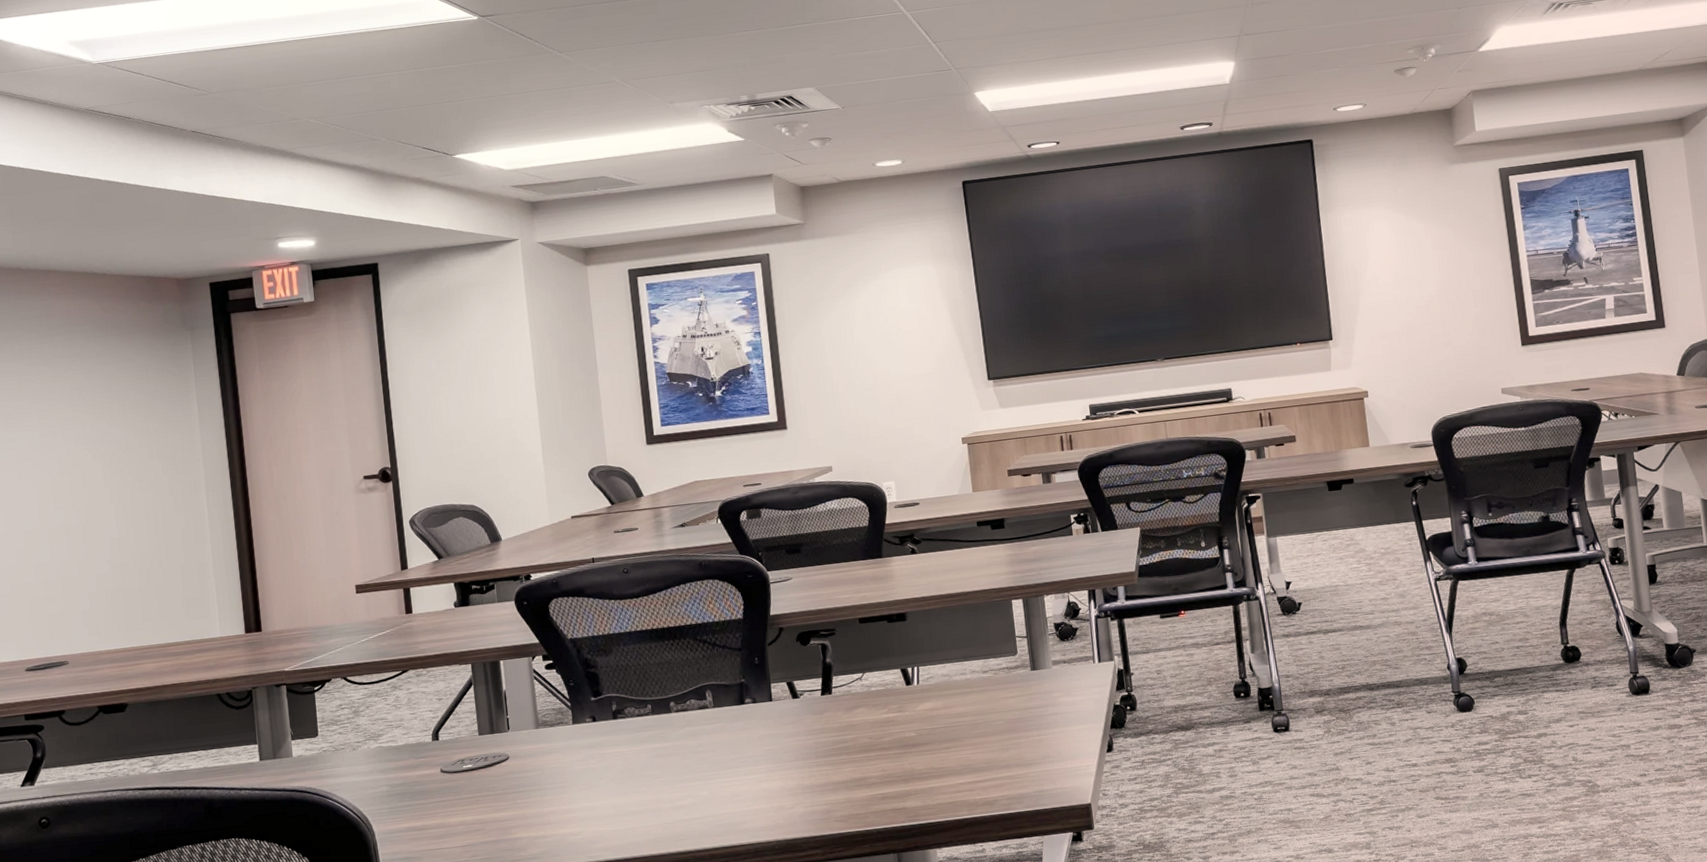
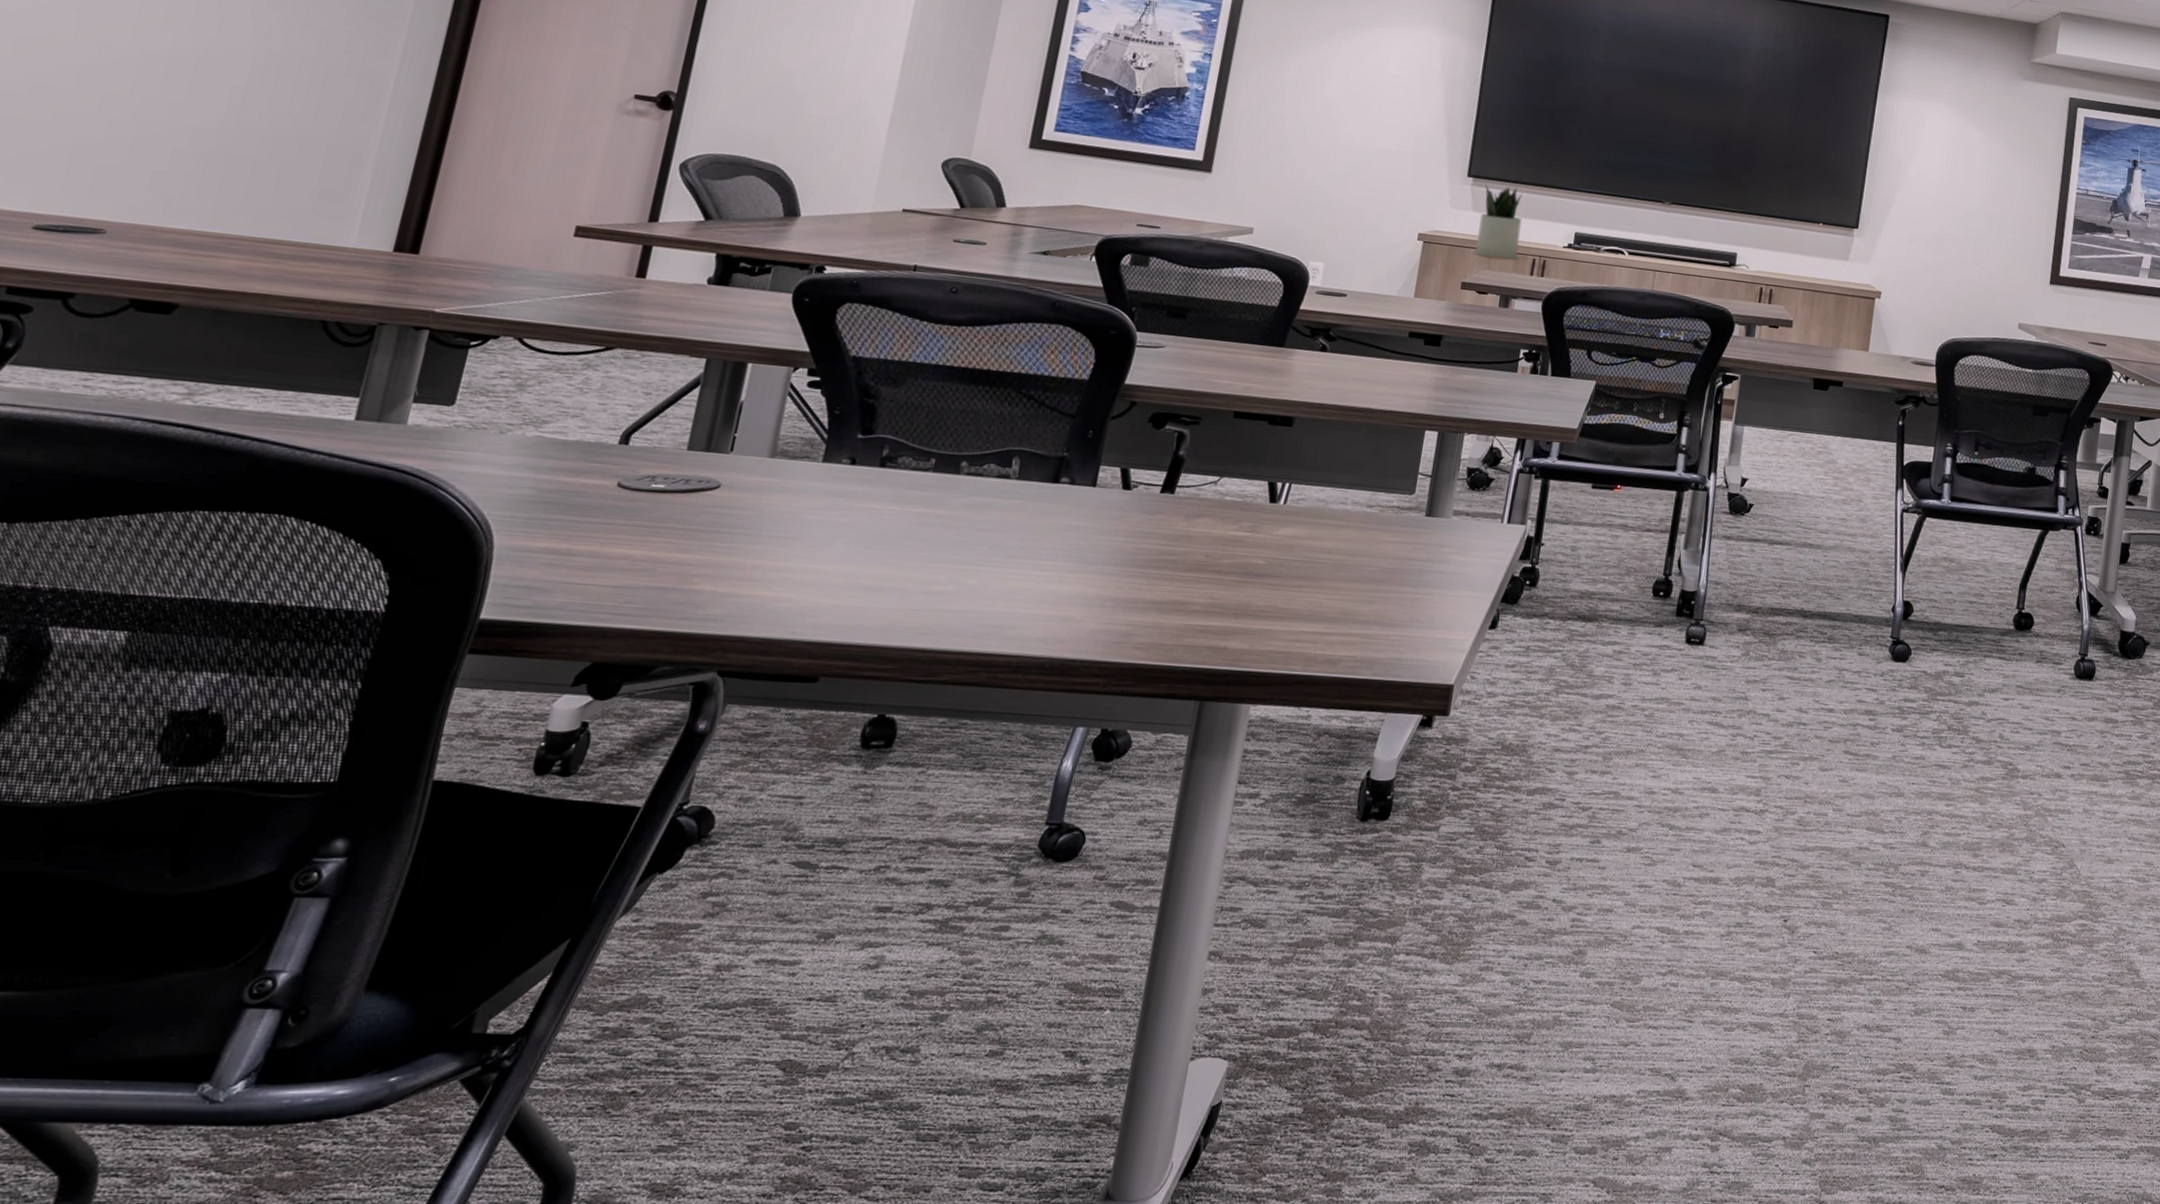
planter: none [1005,379,1051,446] -> present [1471,185,1523,261]

